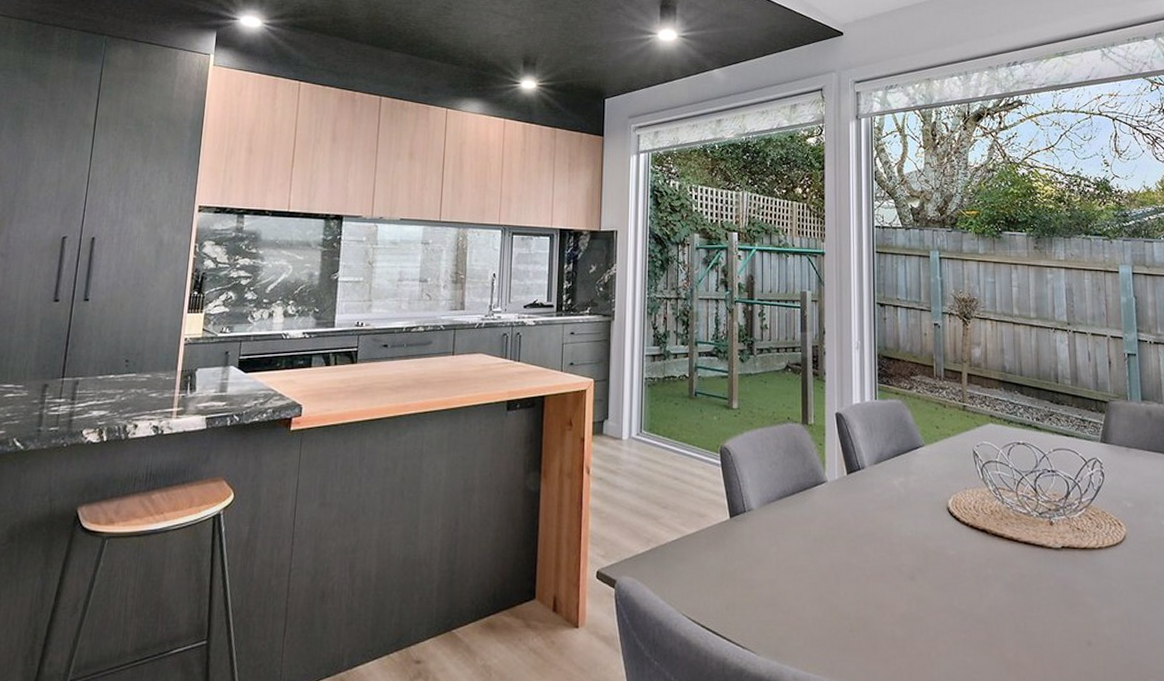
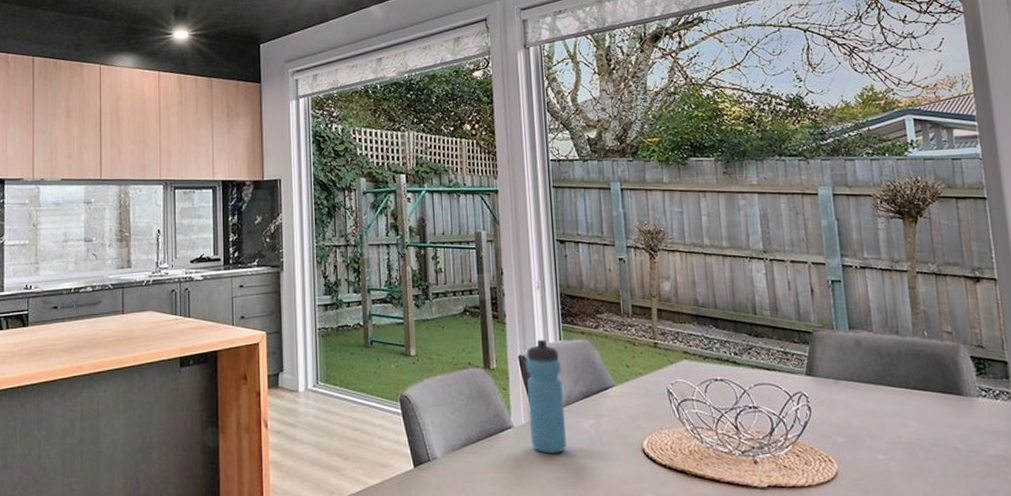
water bottle: none [842,397,876,509] -> present [526,339,566,454]

